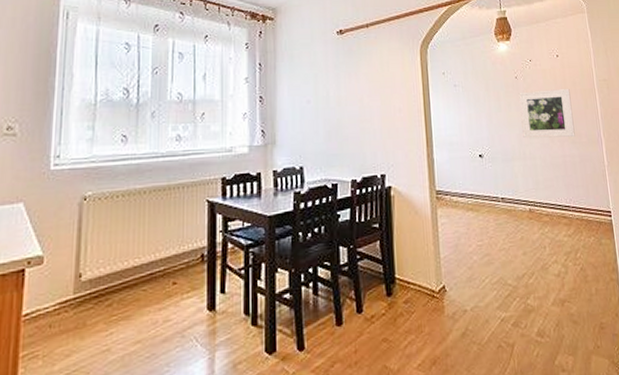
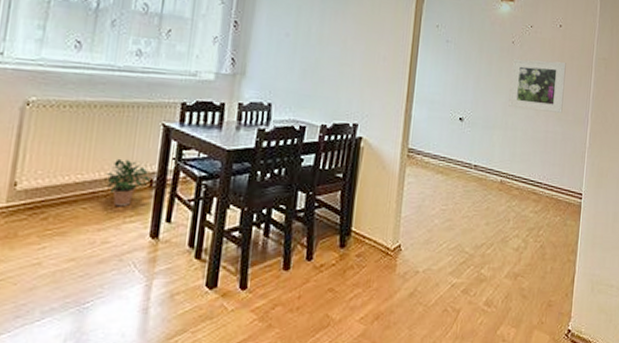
potted plant: none [159,238,202,285] -> present [103,158,151,207]

